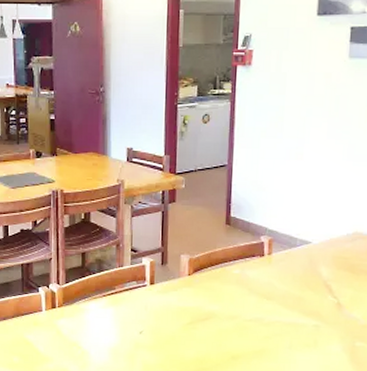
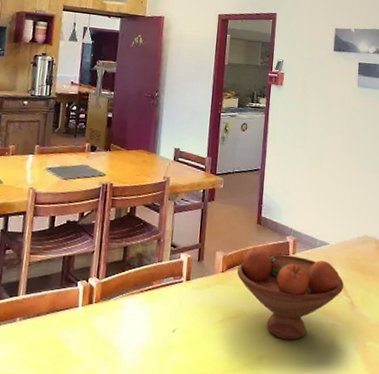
fruit bowl: none [206,250,329,341] -> present [237,248,344,340]

